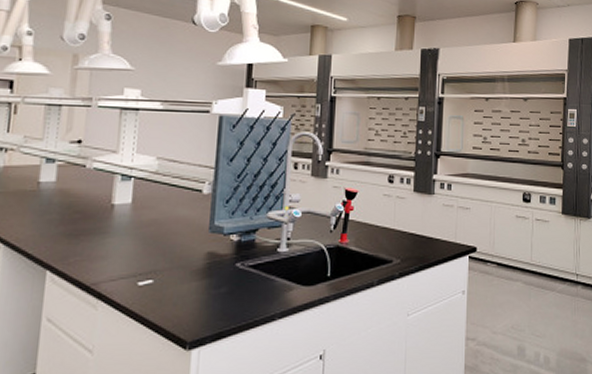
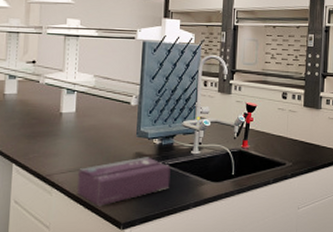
tissue box: none [129,257,252,322] -> present [76,157,171,207]

